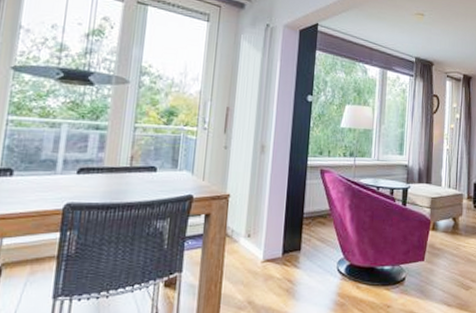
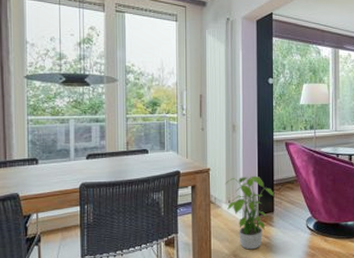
potted plant: none [246,203,303,296] -> present [225,173,275,250]

